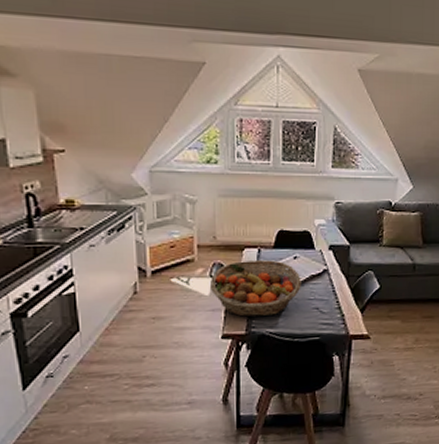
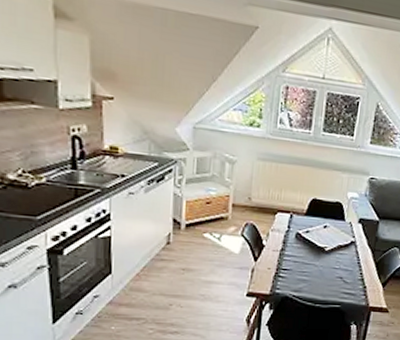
fruit basket: present [209,259,301,317] -> none [239,224,329,279]

